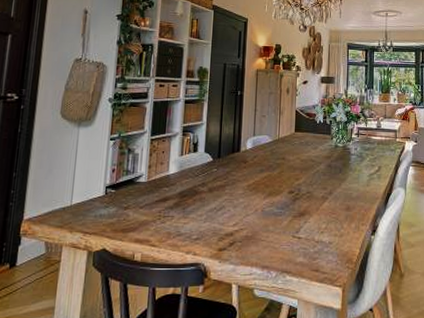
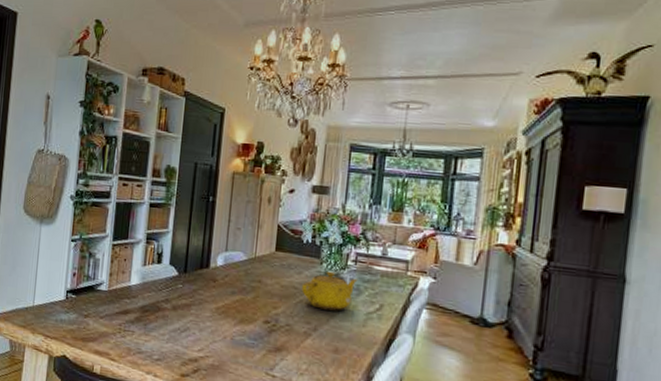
teapot: none [318,144,361,176] -> present [302,271,358,312]

